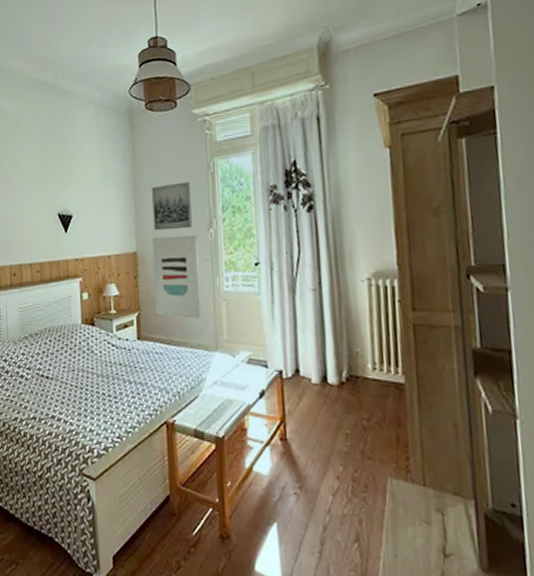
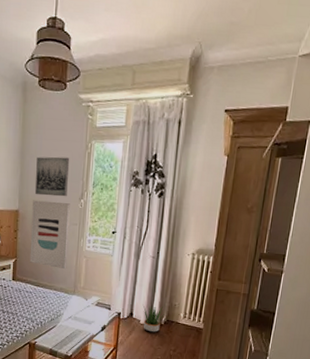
potted plant: none [312,355,344,395] -> present [143,304,165,332]

